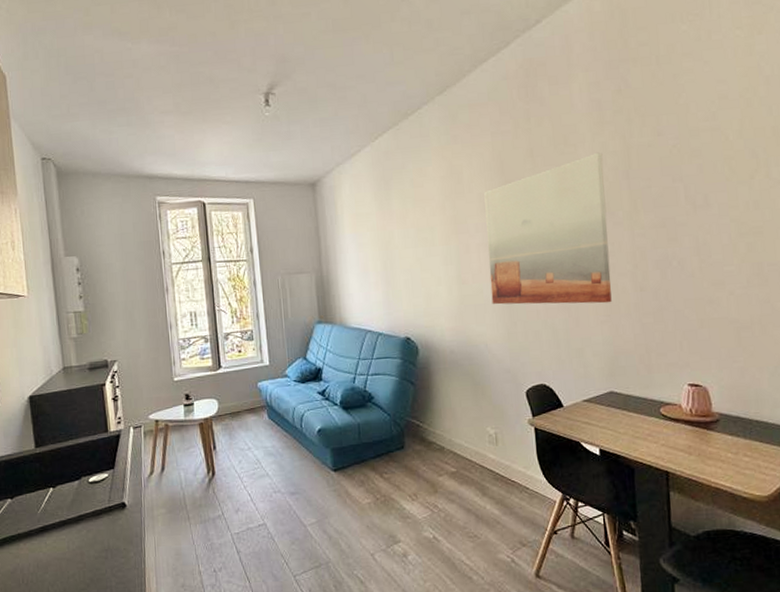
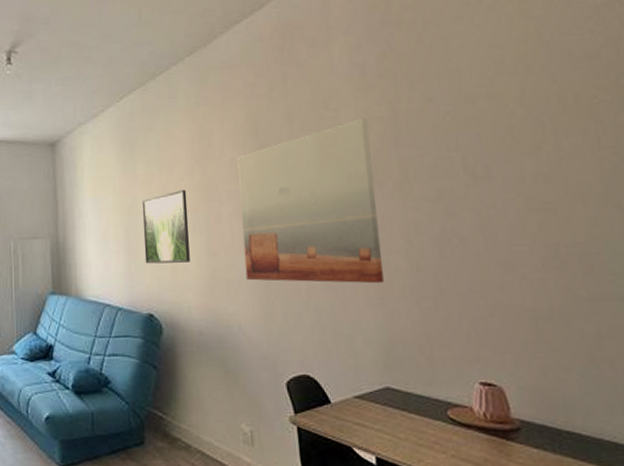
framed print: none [397,224,442,293] -> present [141,189,190,264]

